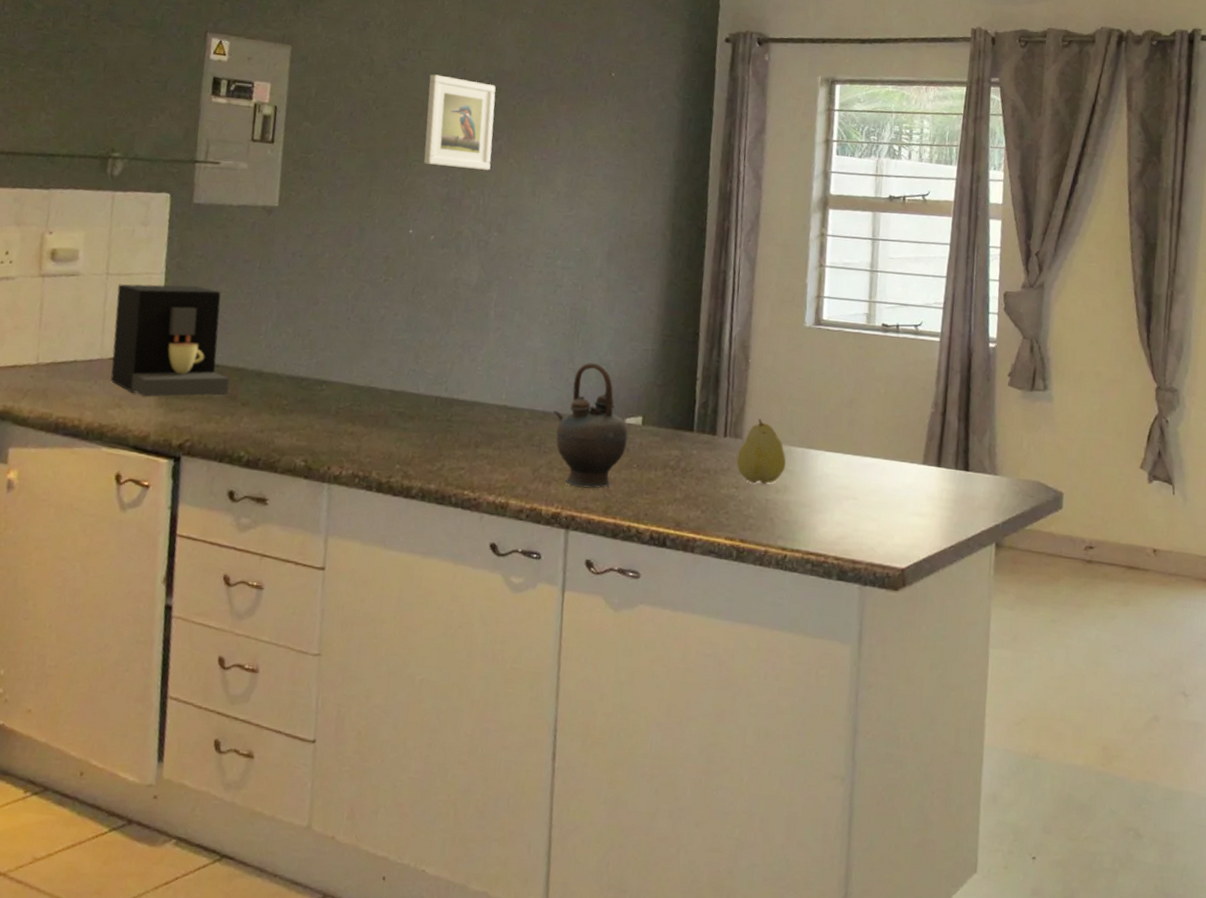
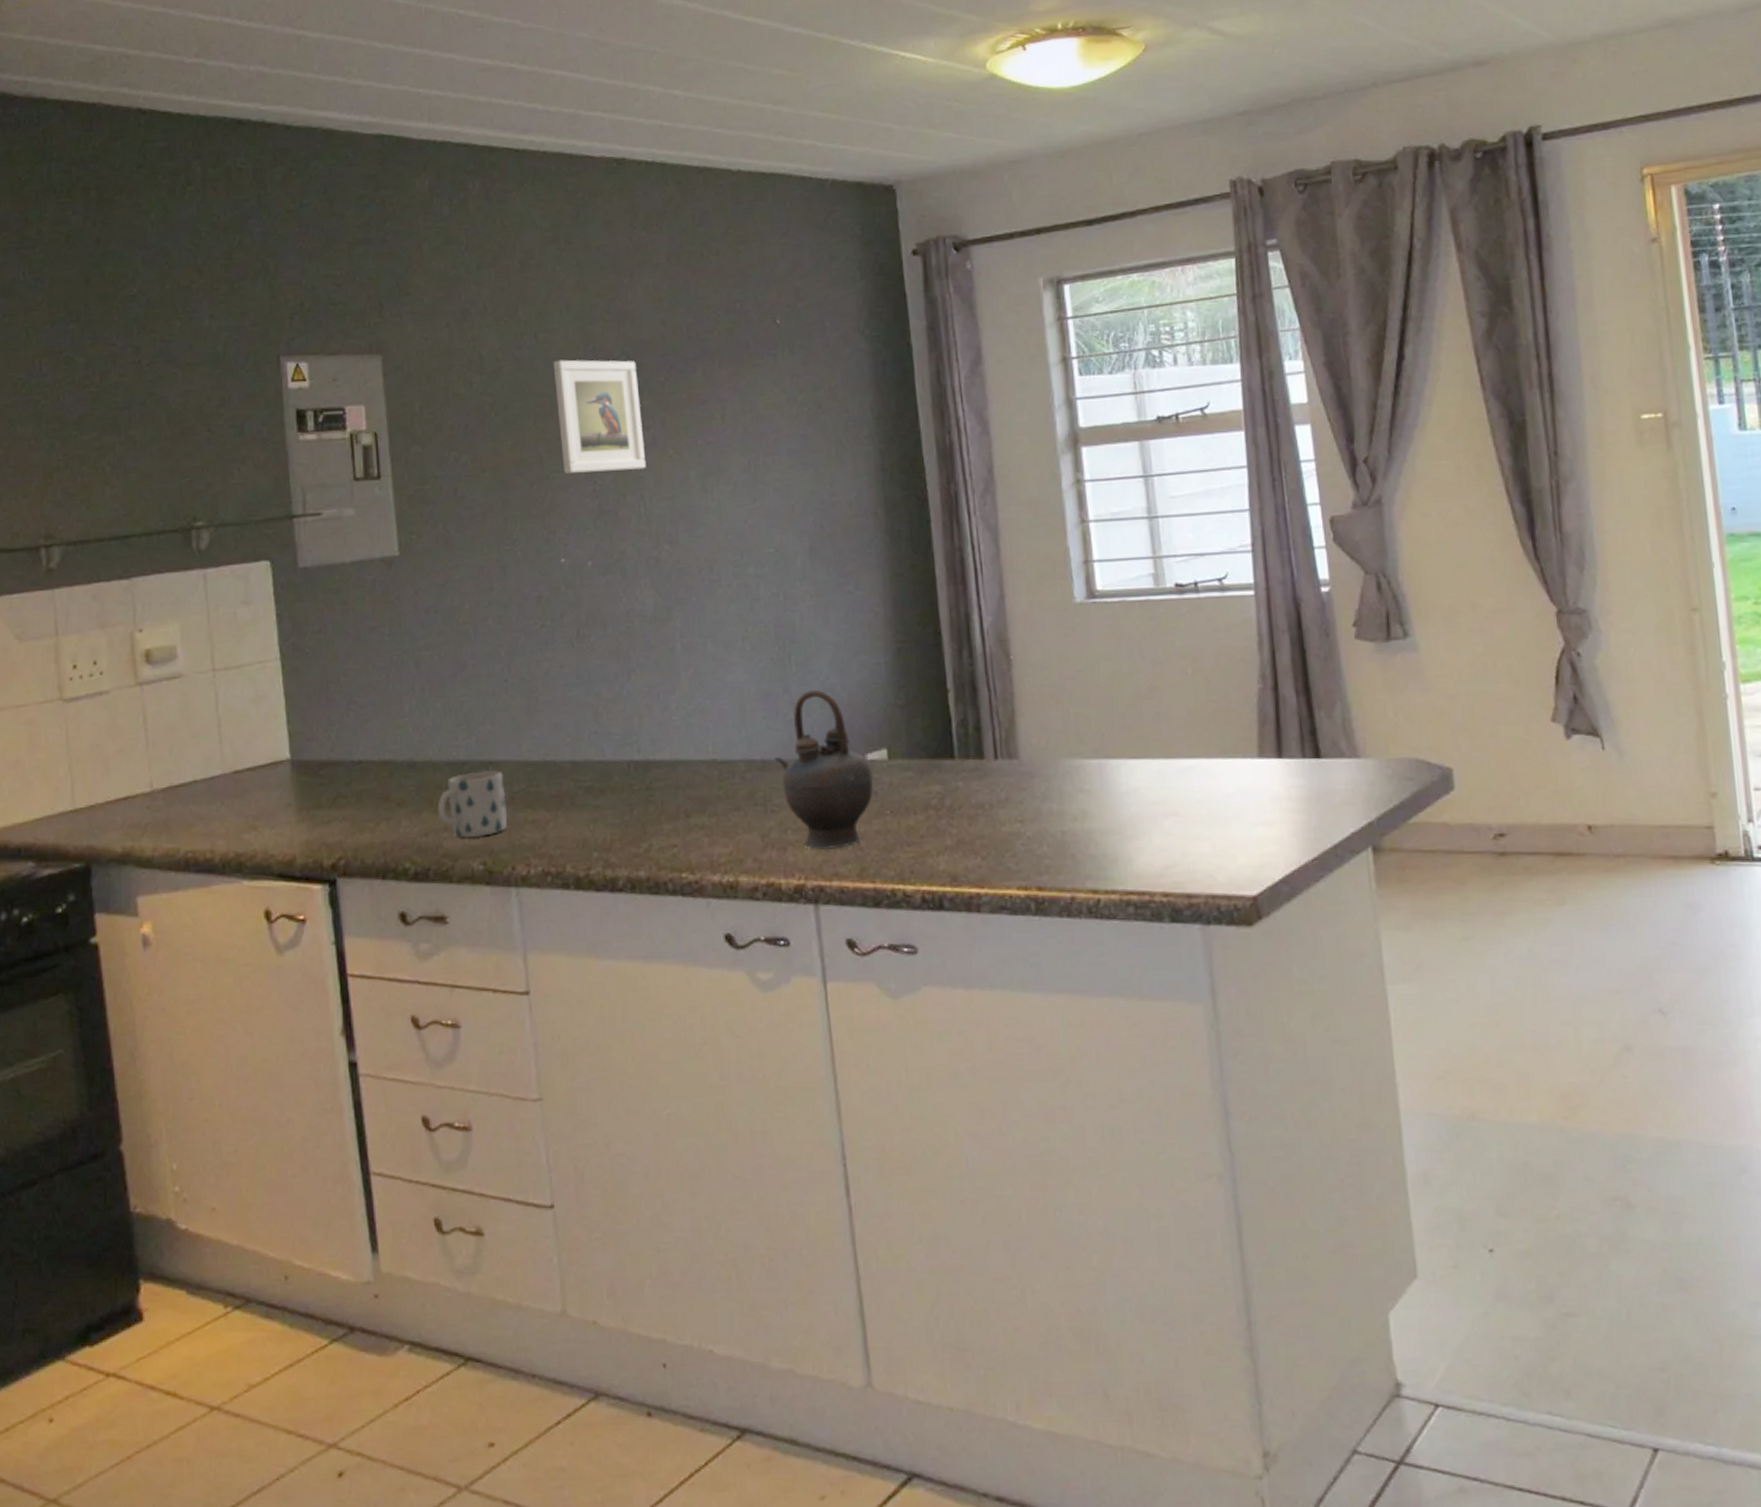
coffee maker: present [110,284,230,398] -> none [229,668,379,813]
mug: none [274,387,333,440] -> present [437,771,507,838]
fruit: present [736,418,786,485] -> none [1015,729,1081,814]

